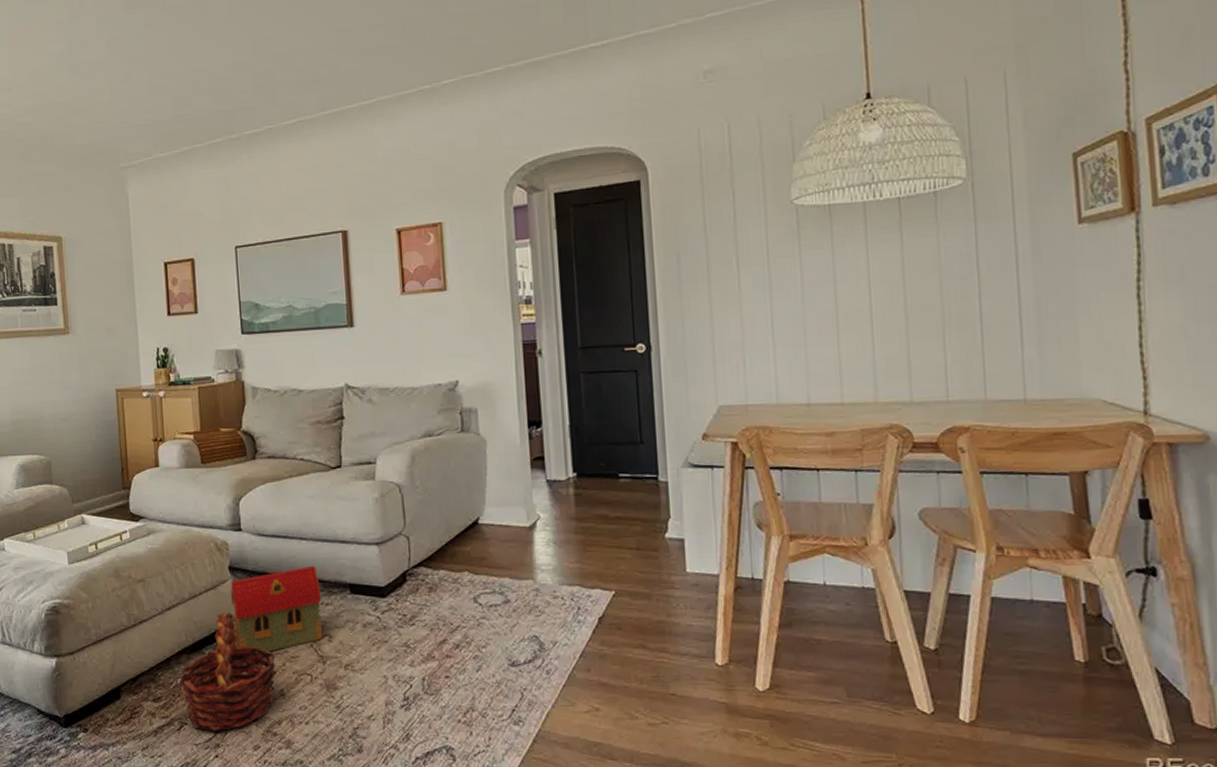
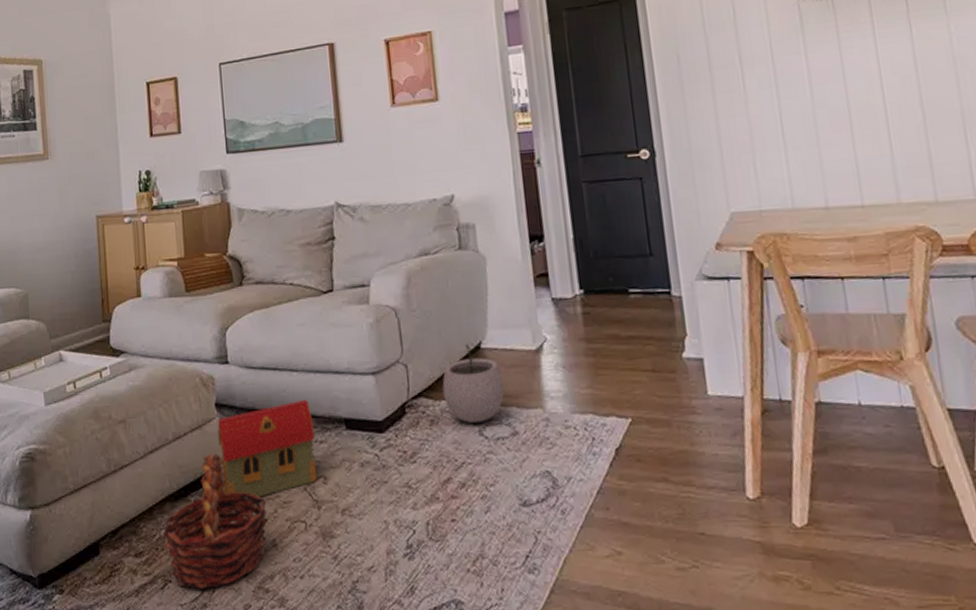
plant pot: none [441,518,498,591] -> present [442,343,504,423]

